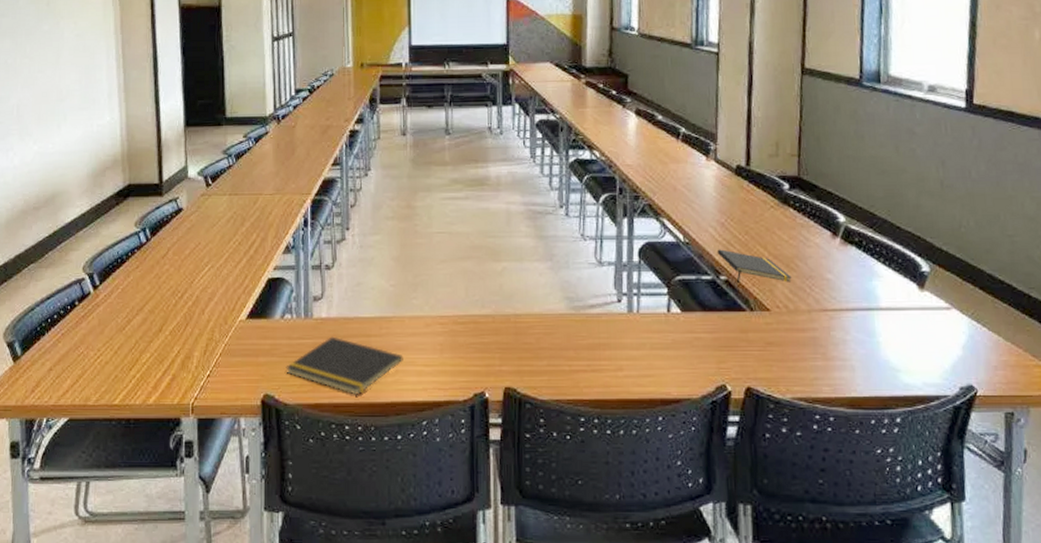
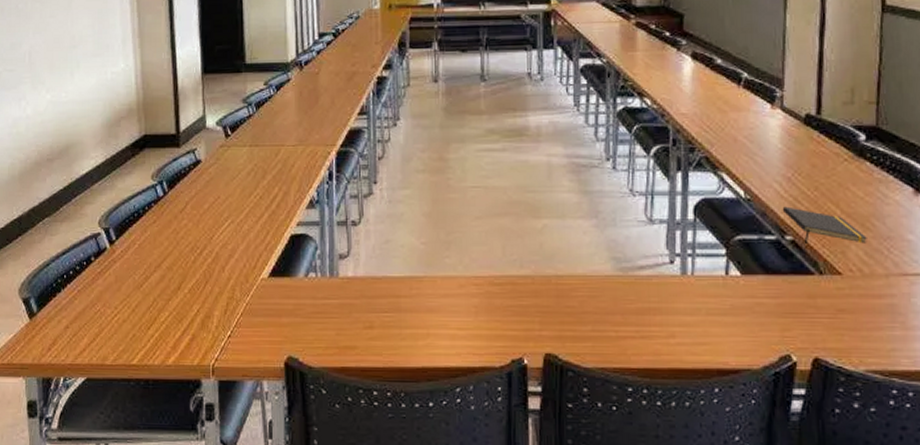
notepad: present [286,336,403,395] -> none [310,296,435,359]

